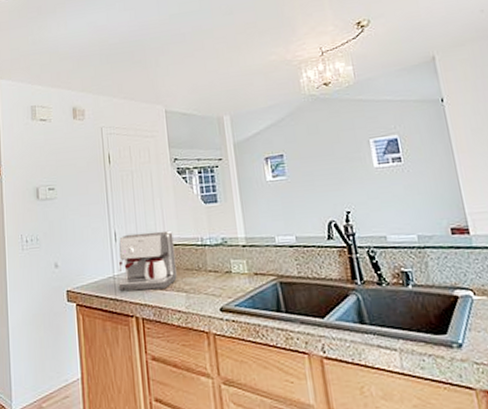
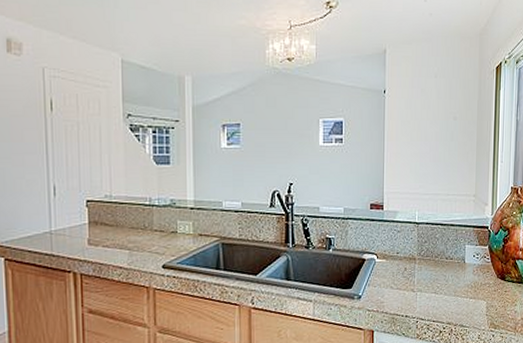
coffee maker: present [118,230,177,292] -> none [55,188,121,248]

